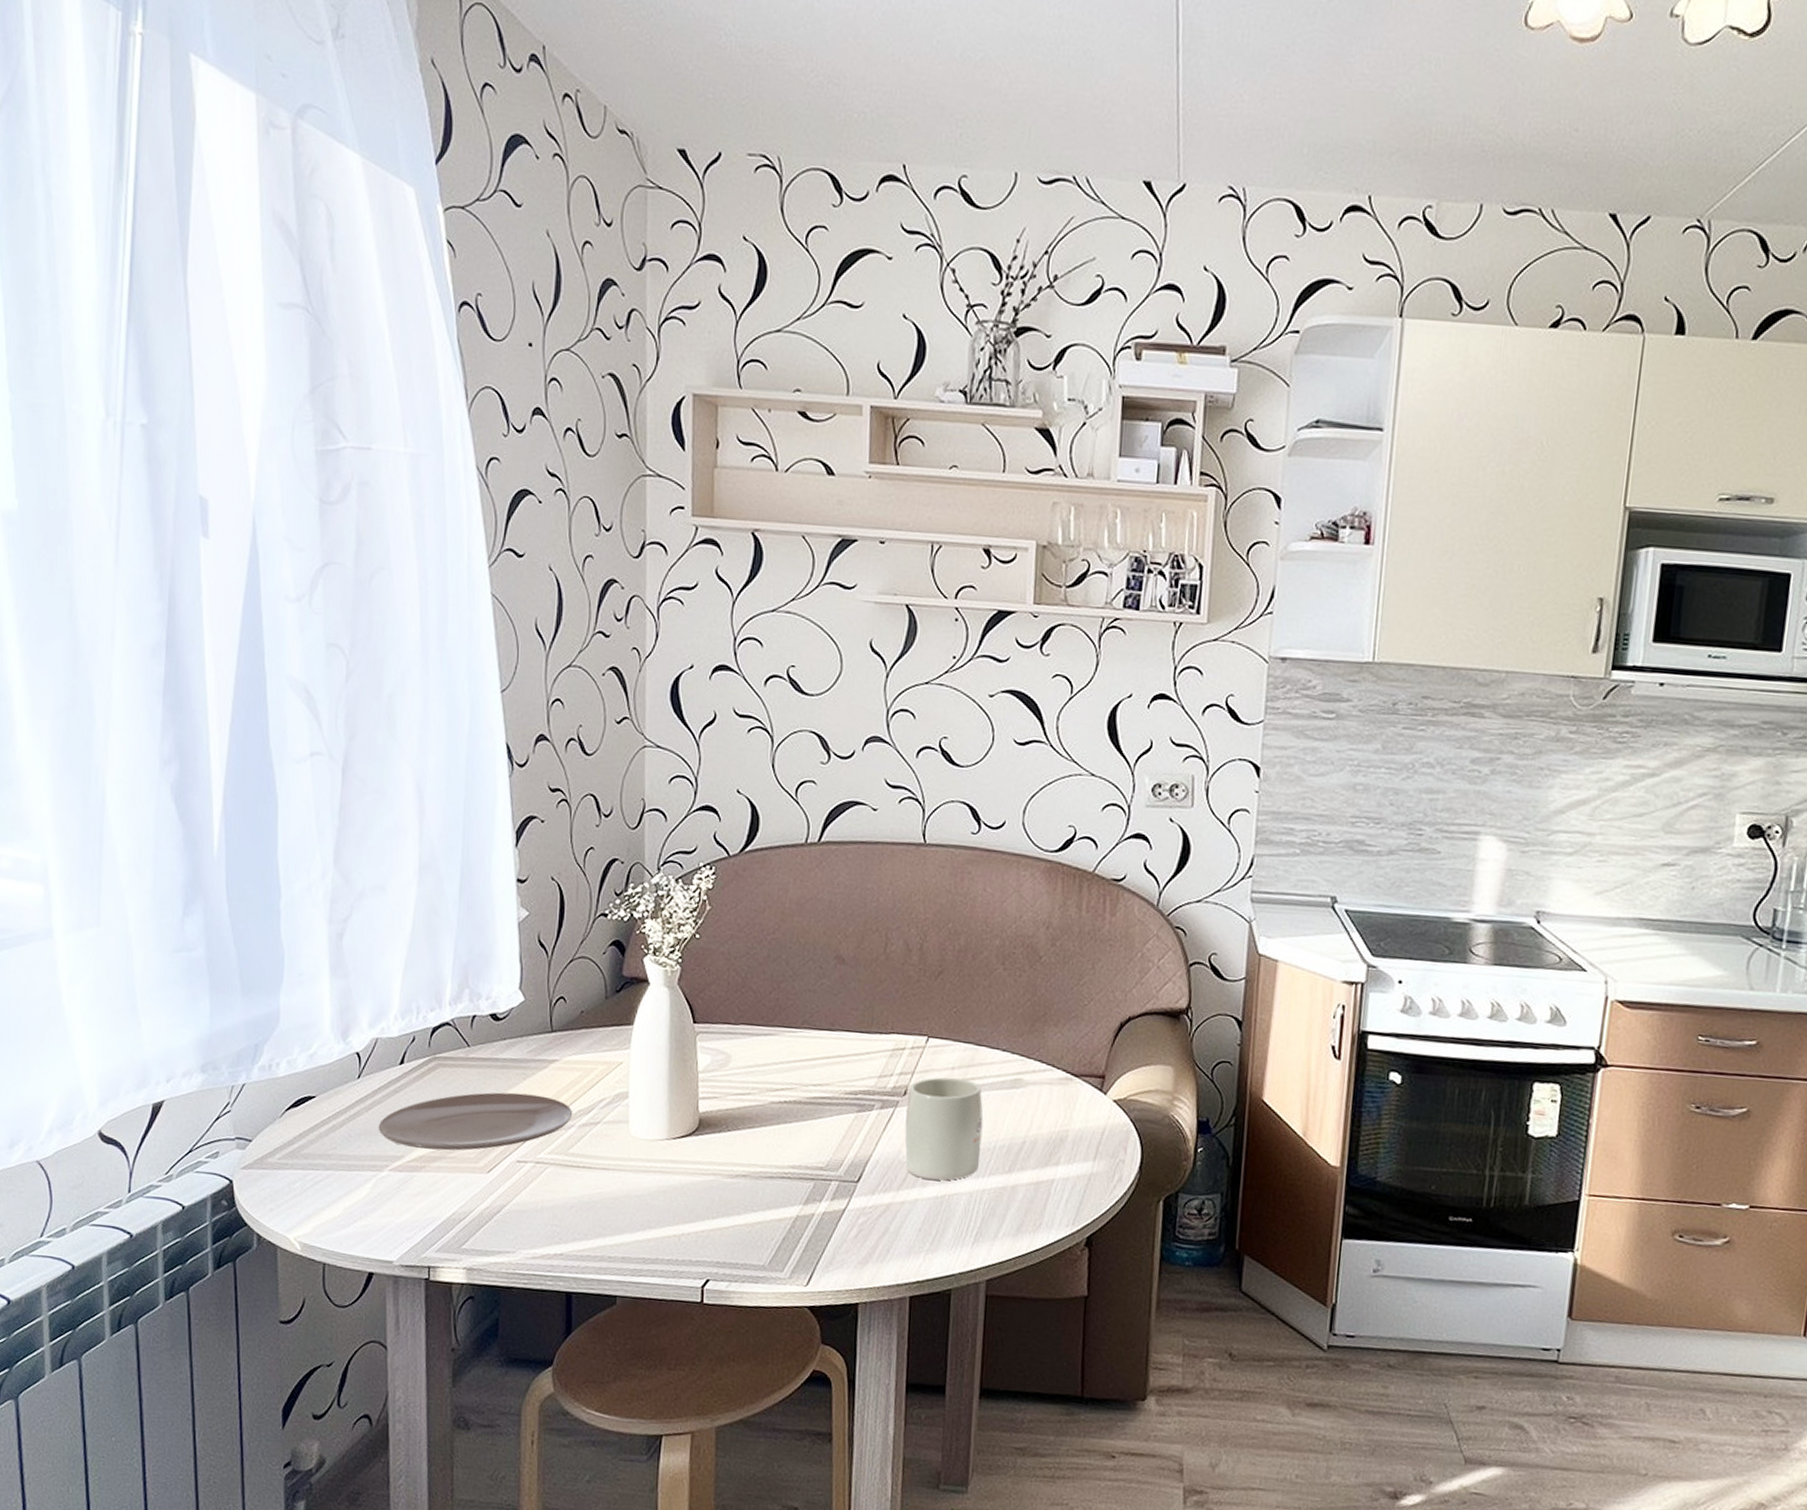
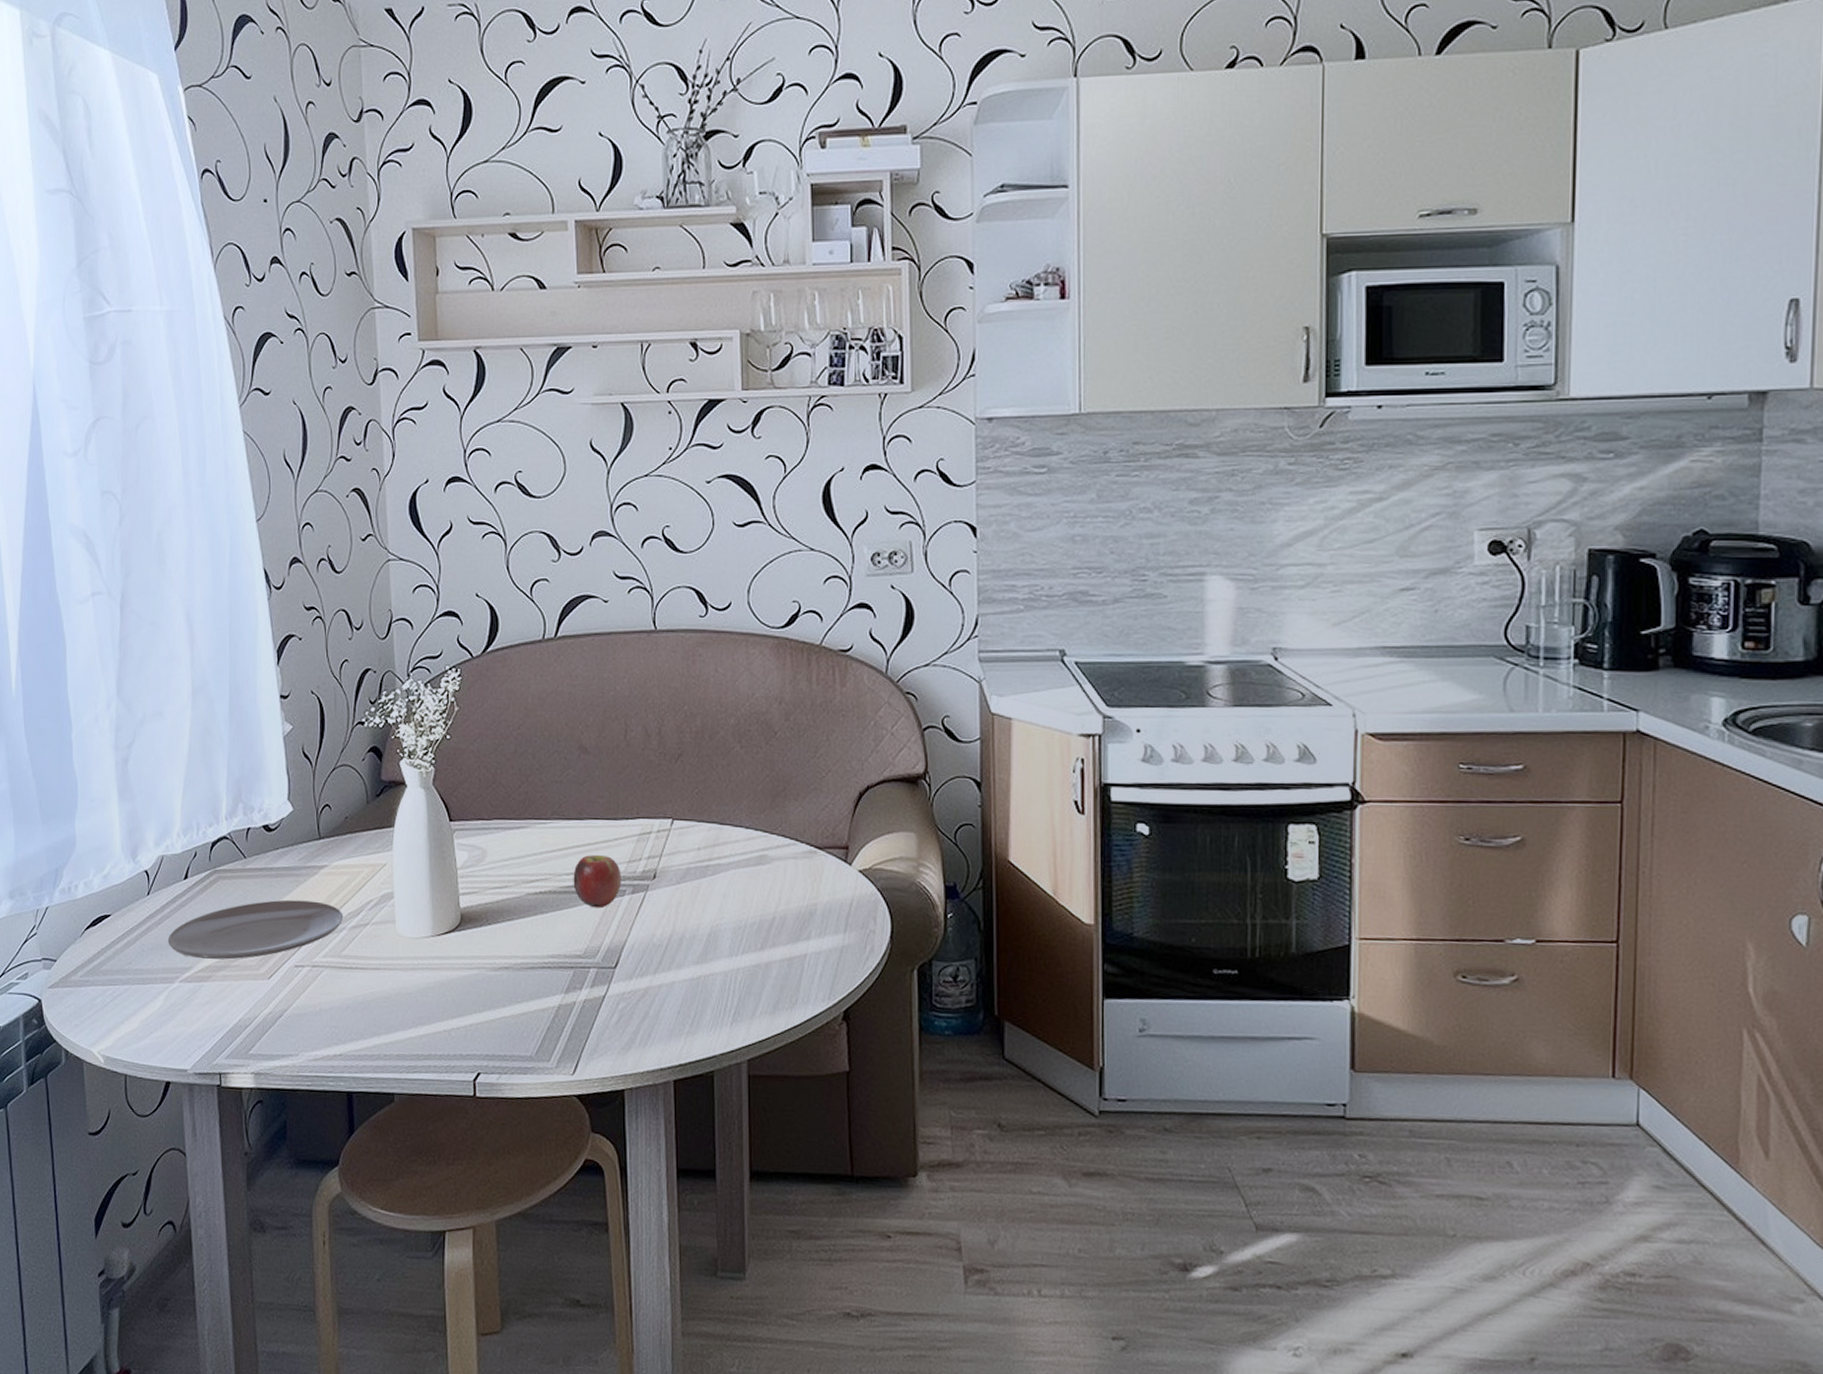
fruit: none [820,1067,871,1122] -> present [573,854,622,909]
mug: present [904,1077,984,1181] -> none [657,858,732,962]

